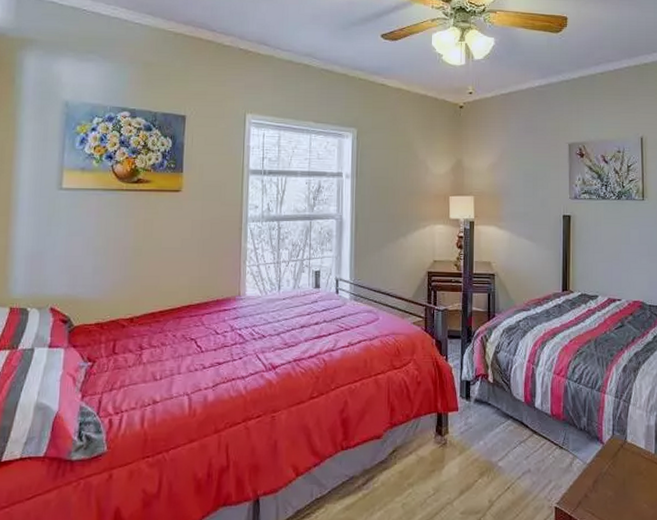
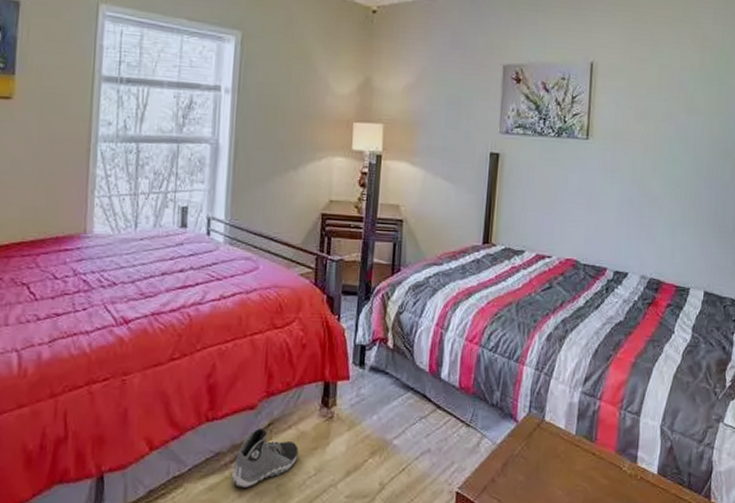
sneaker: none [365,455,419,508] -> present [232,428,298,489]

